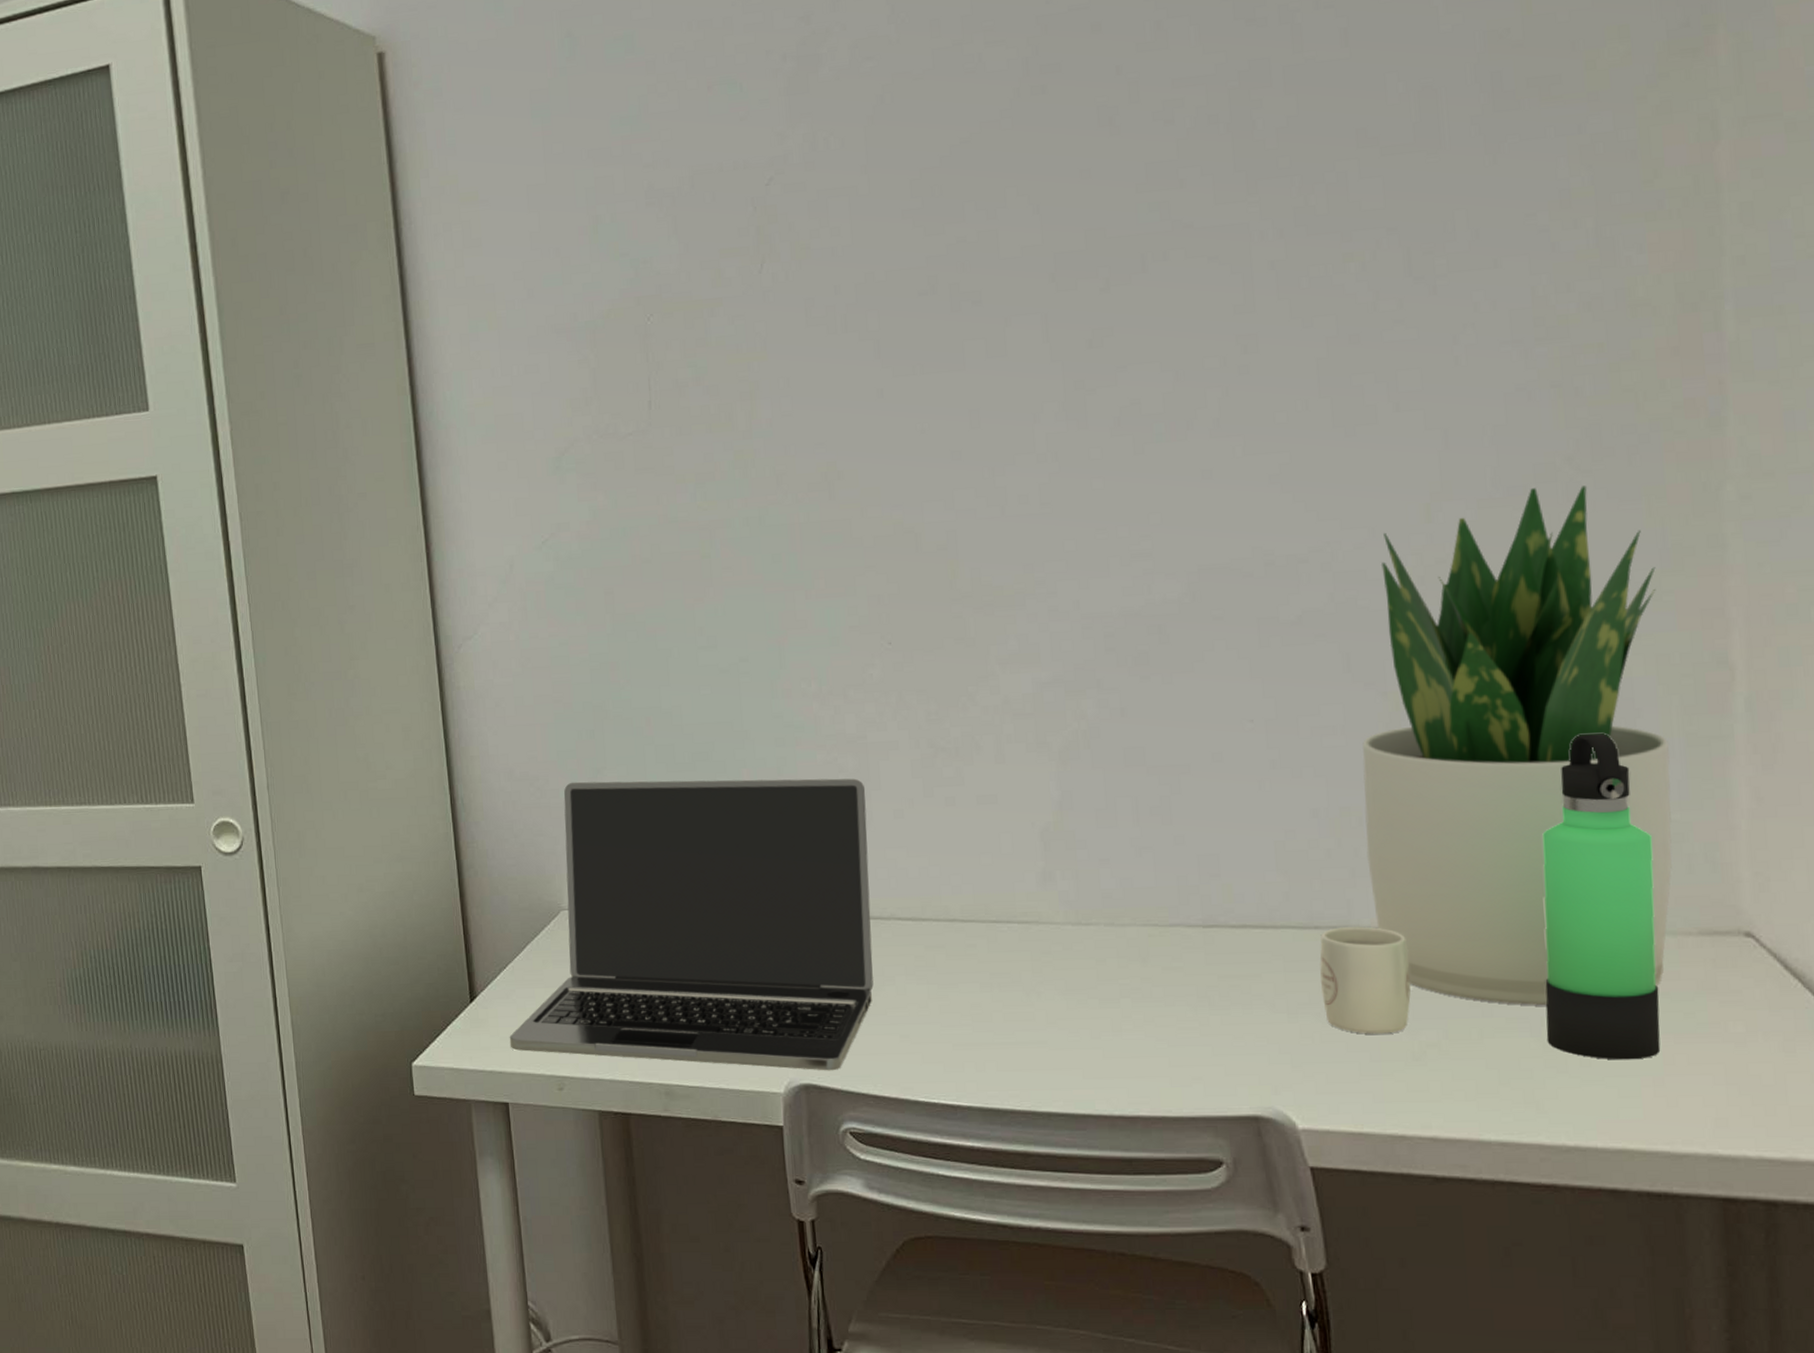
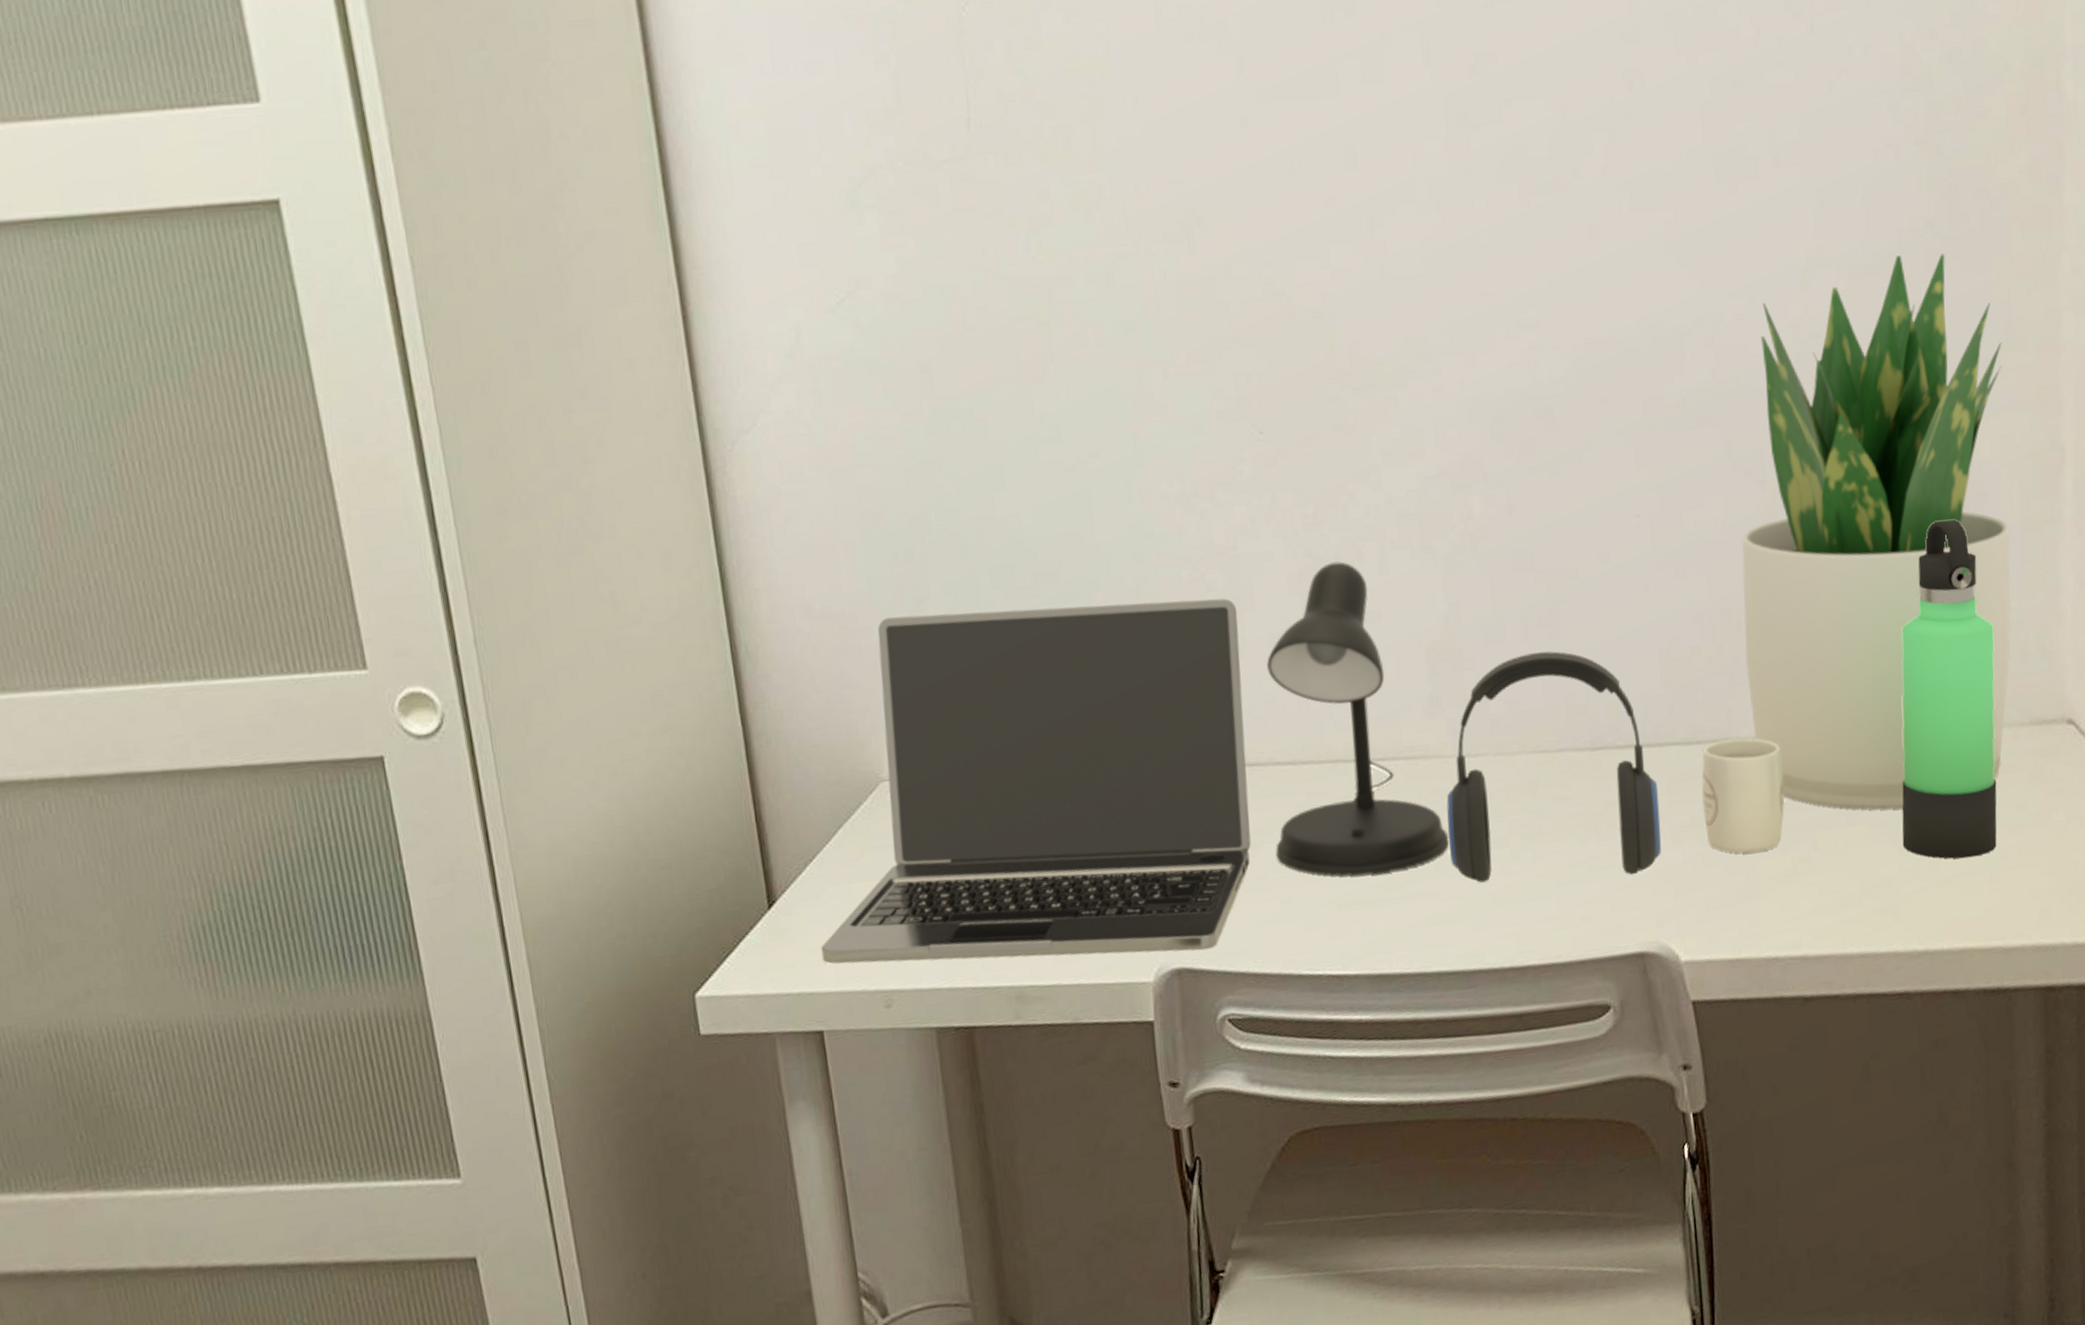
desk lamp: none [891,752,1061,1021] -> present [1267,561,1450,876]
headphones: none [1058,837,1277,1044] -> present [1446,651,1661,883]

